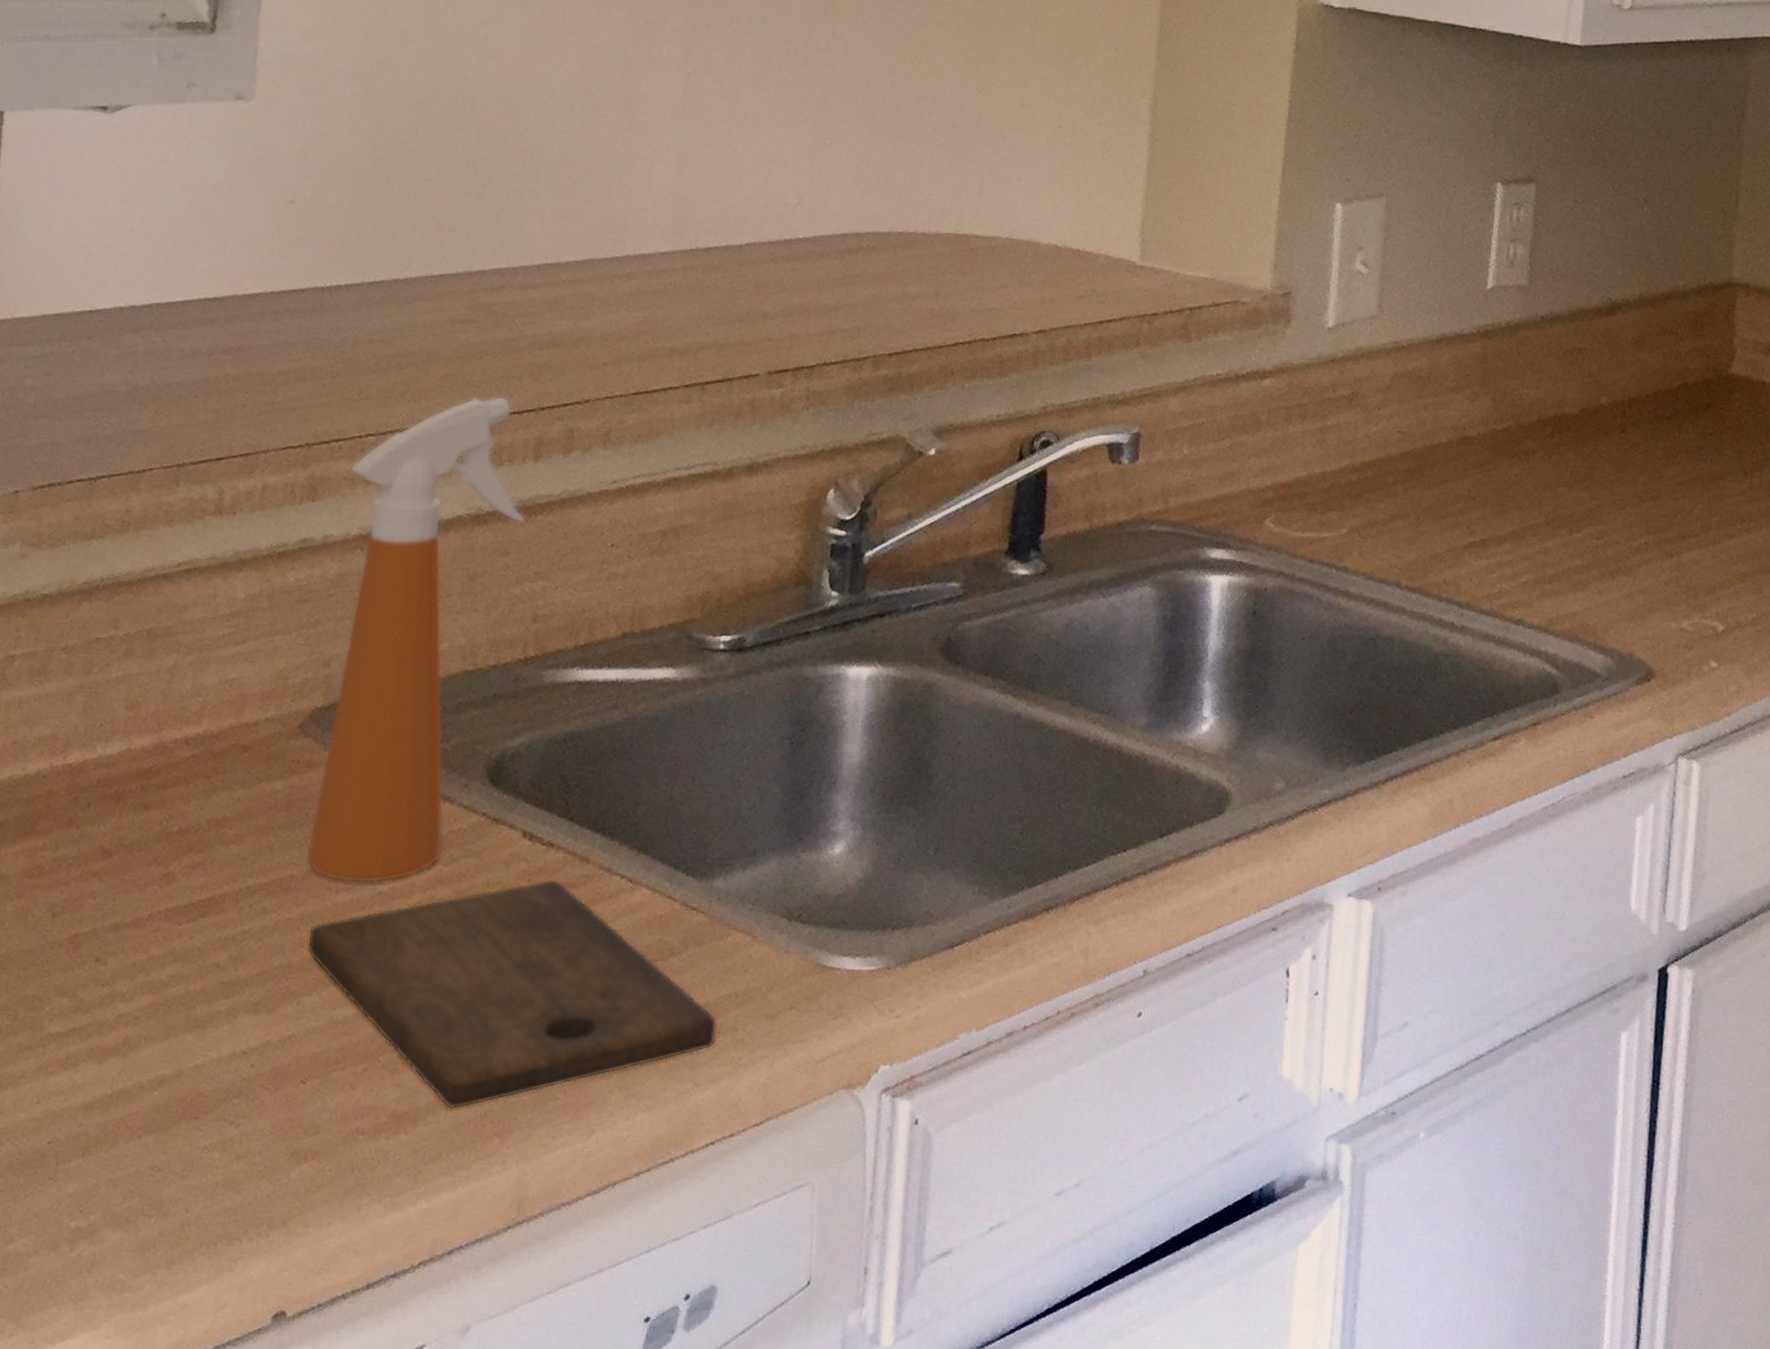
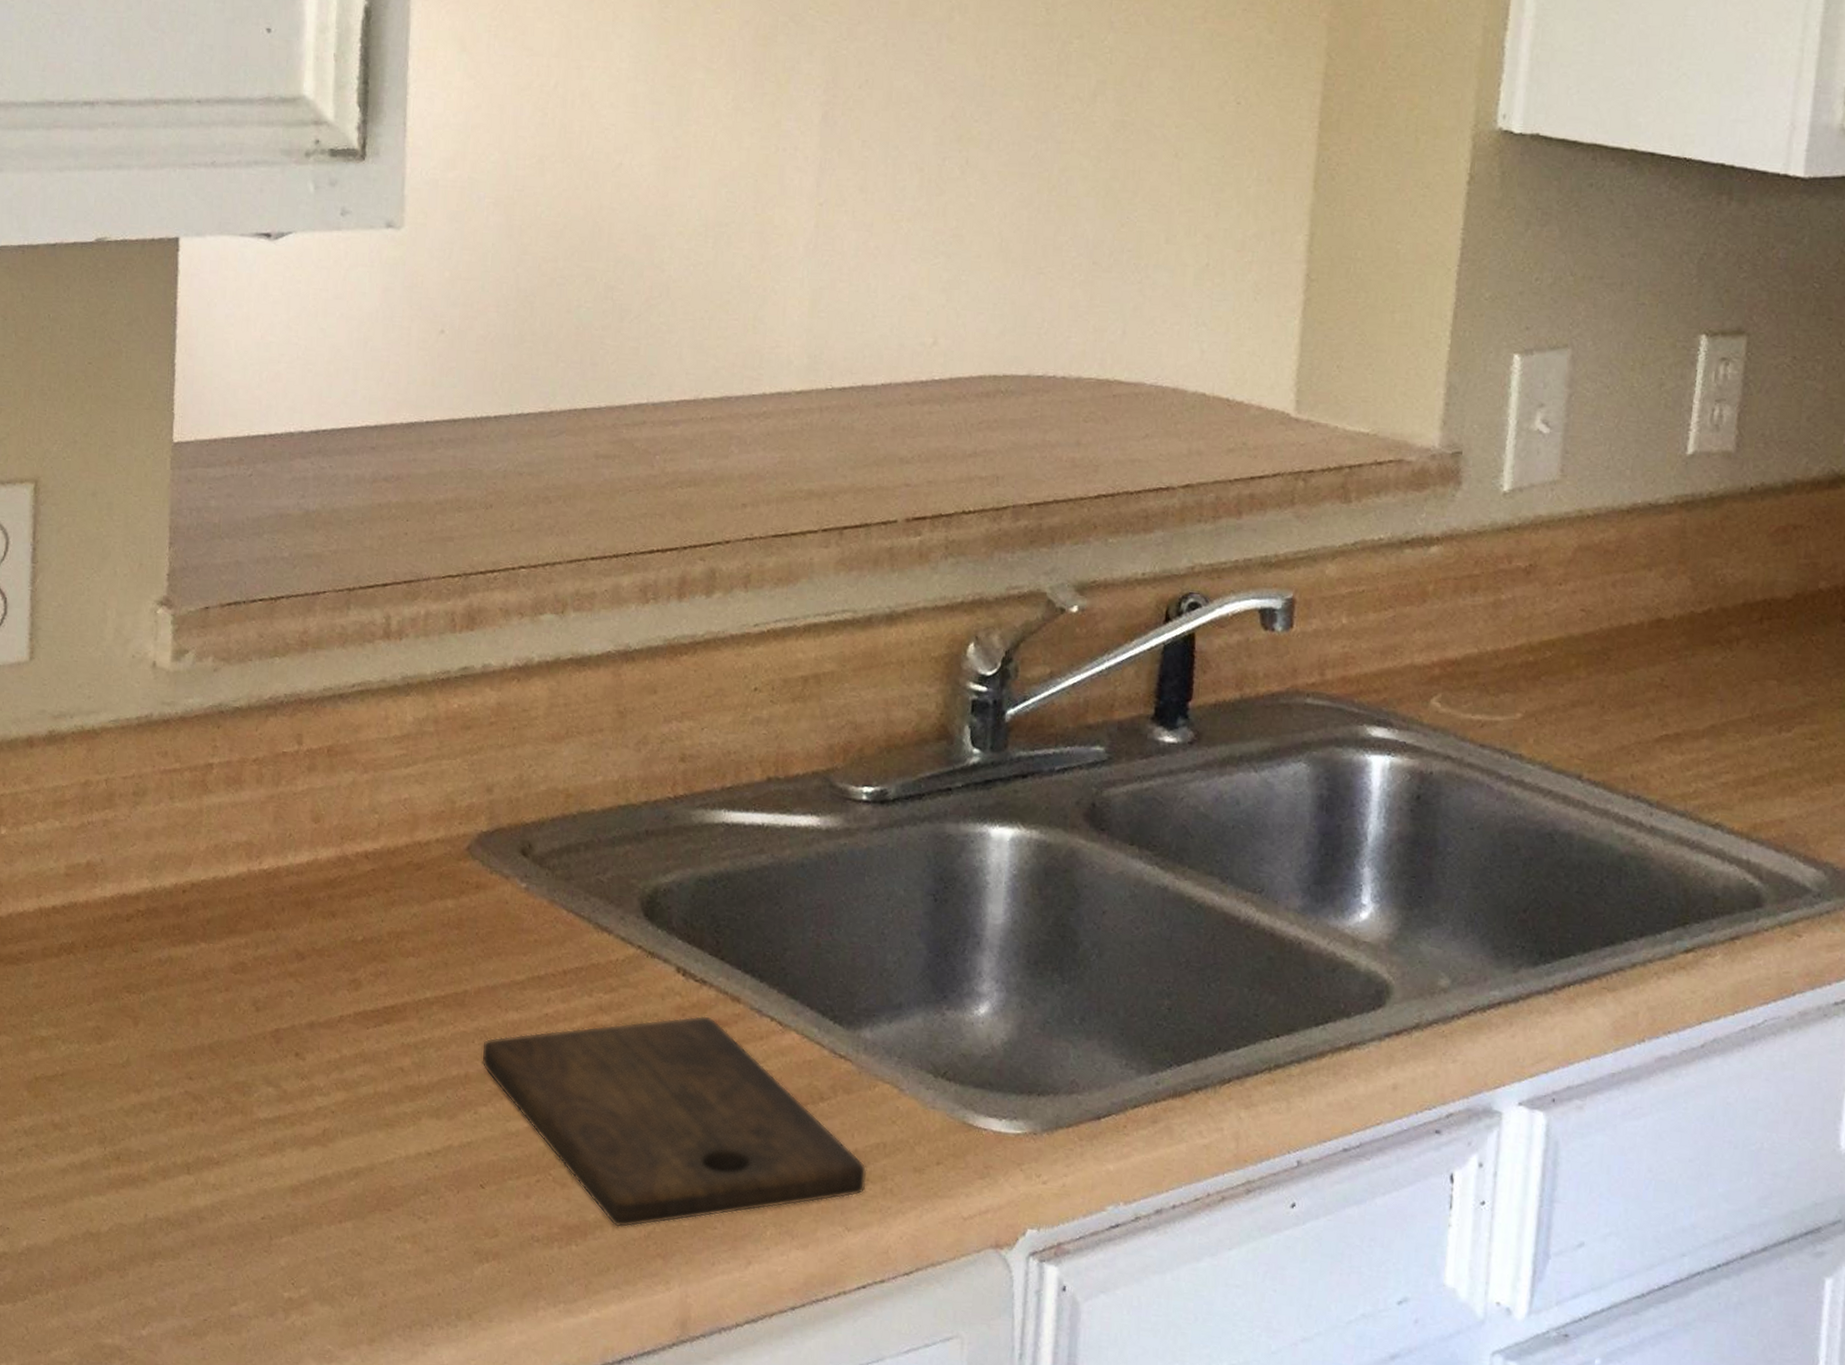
spray bottle: present [305,395,525,884] -> none [477,533,671,1005]

